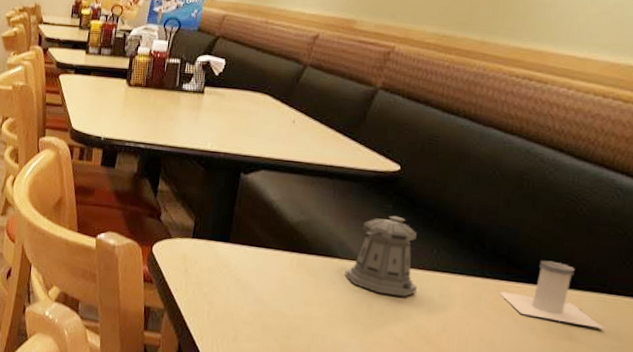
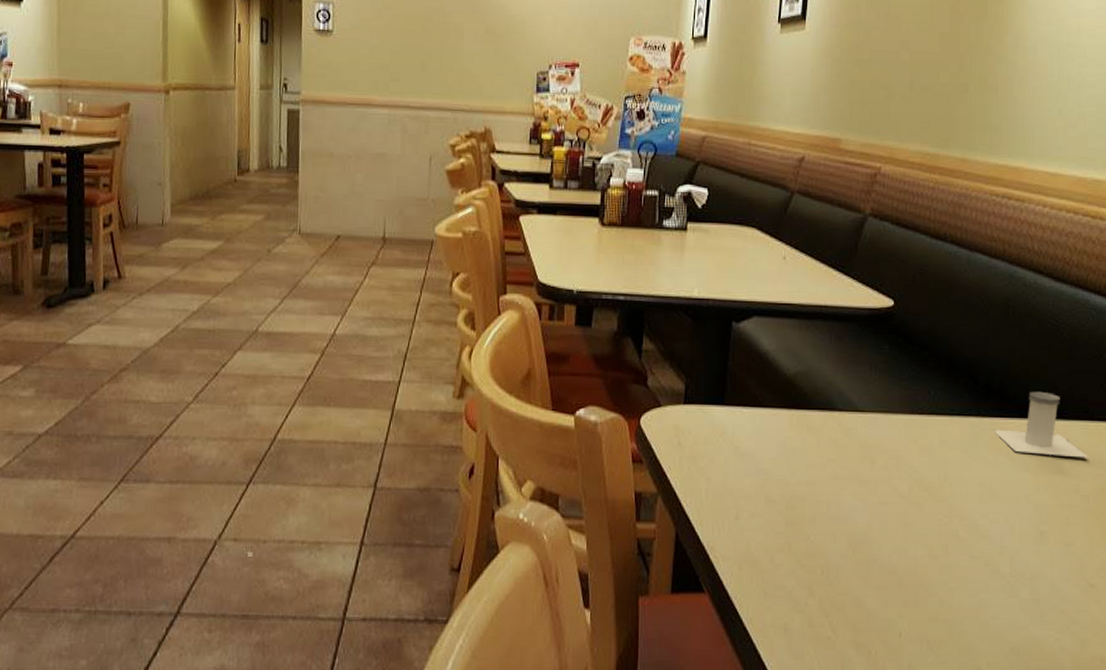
pepper shaker: present [345,215,417,297] -> none [846,357,917,447]

